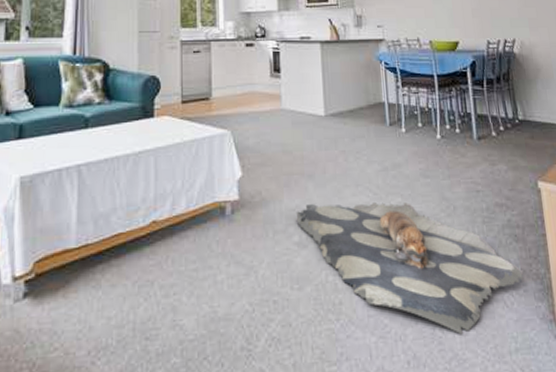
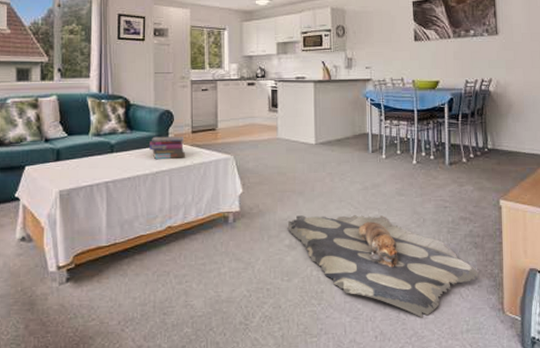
books: none [131,107,174,137] -> present [149,136,185,160]

